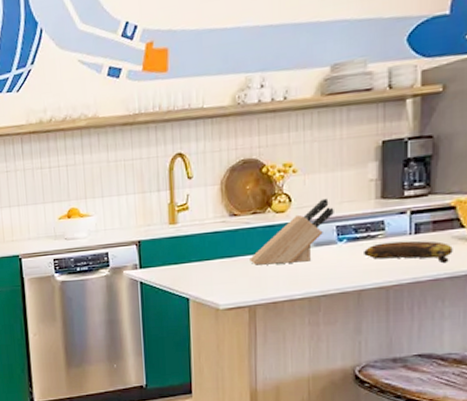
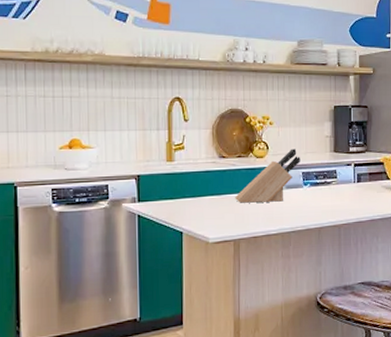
banana: present [364,240,453,264] -> none [322,188,383,208]

